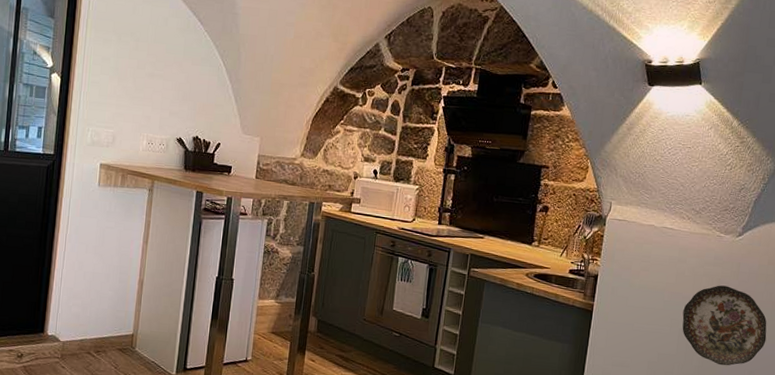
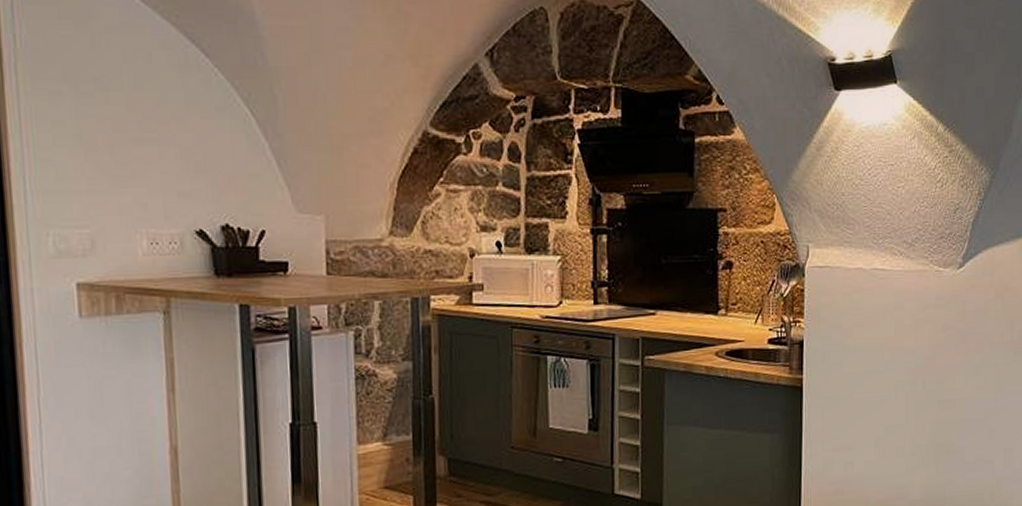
decorative plate: present [682,285,767,366] -> none [907,330,1003,428]

